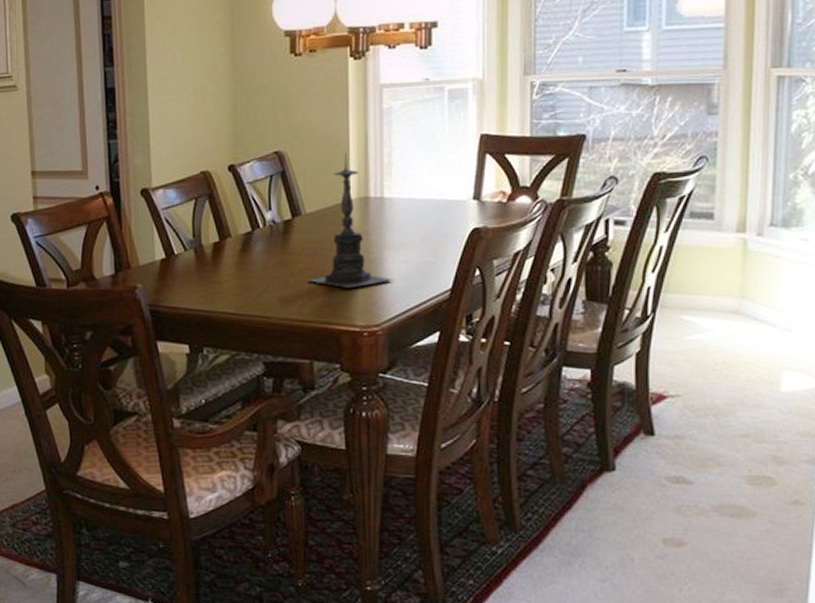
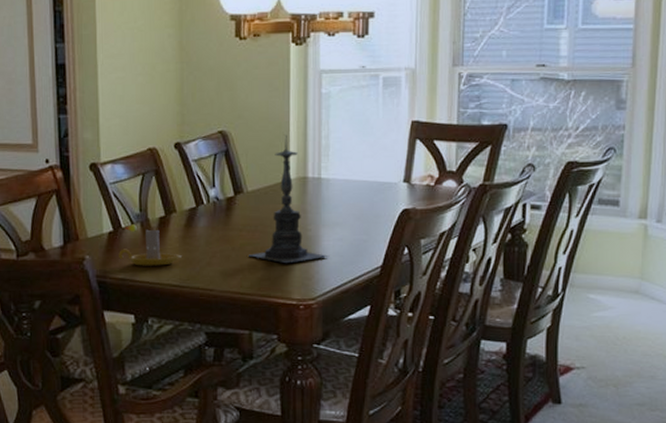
candle holder: none [172,250,238,294] -> present [119,224,183,266]

